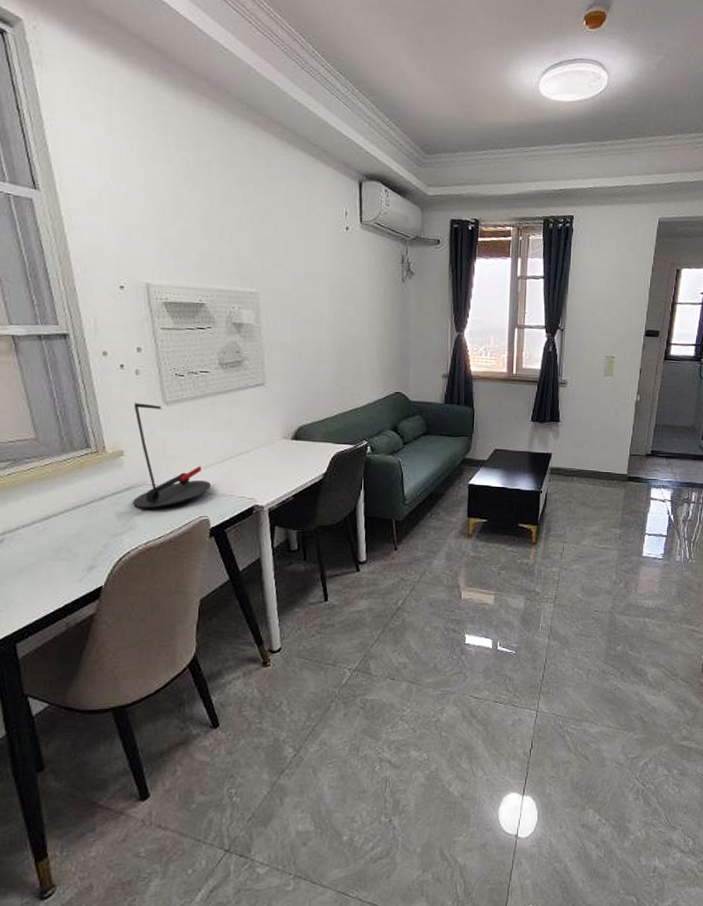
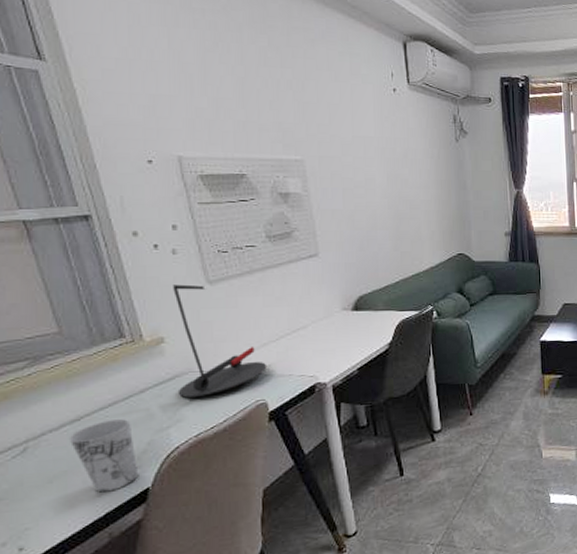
cup: none [38,522,95,586] -> present [68,419,139,493]

